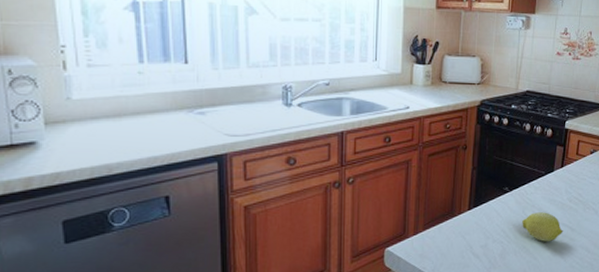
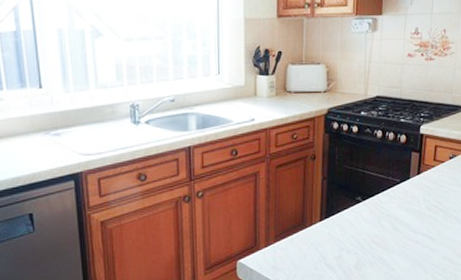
fruit: present [522,212,564,242] -> none [377,221,423,252]

